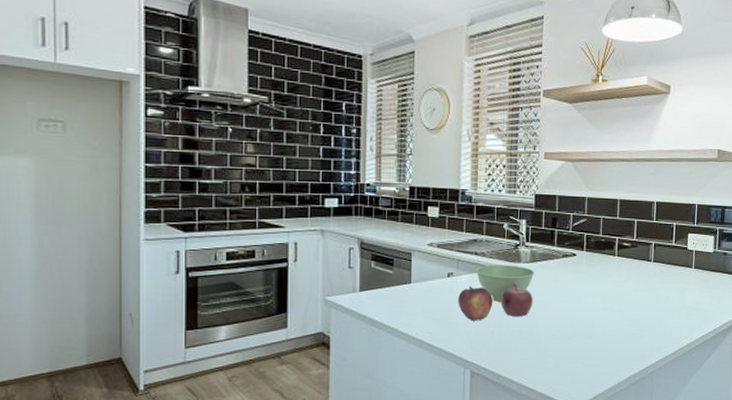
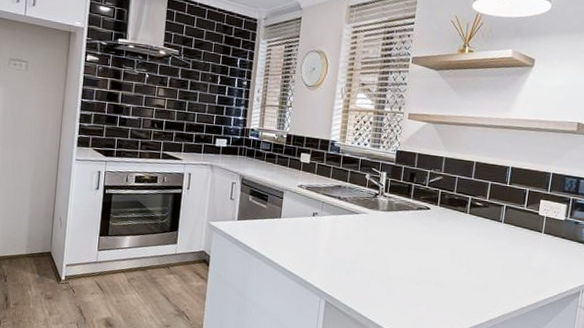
fruit: present [458,286,492,321] -> none [319,226,350,258]
bowl: present [476,264,535,303] -> none [338,209,391,244]
fruit: present [501,283,533,316] -> none [357,227,387,259]

